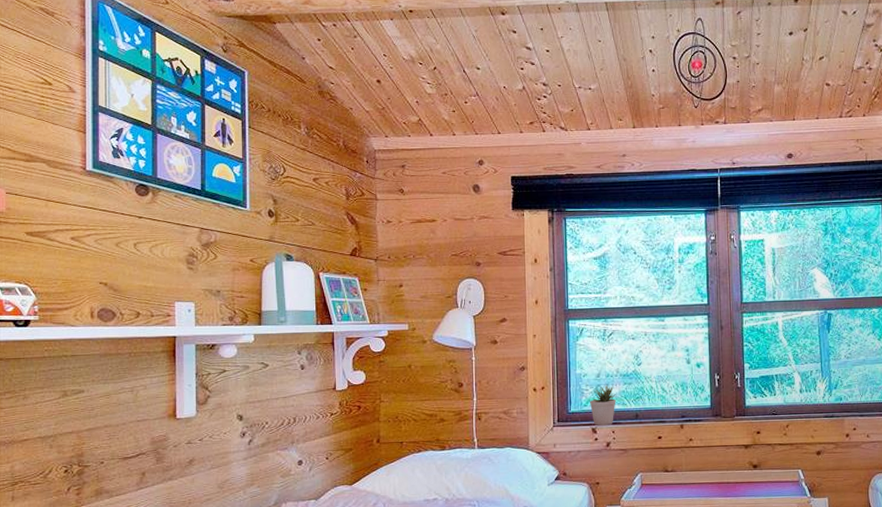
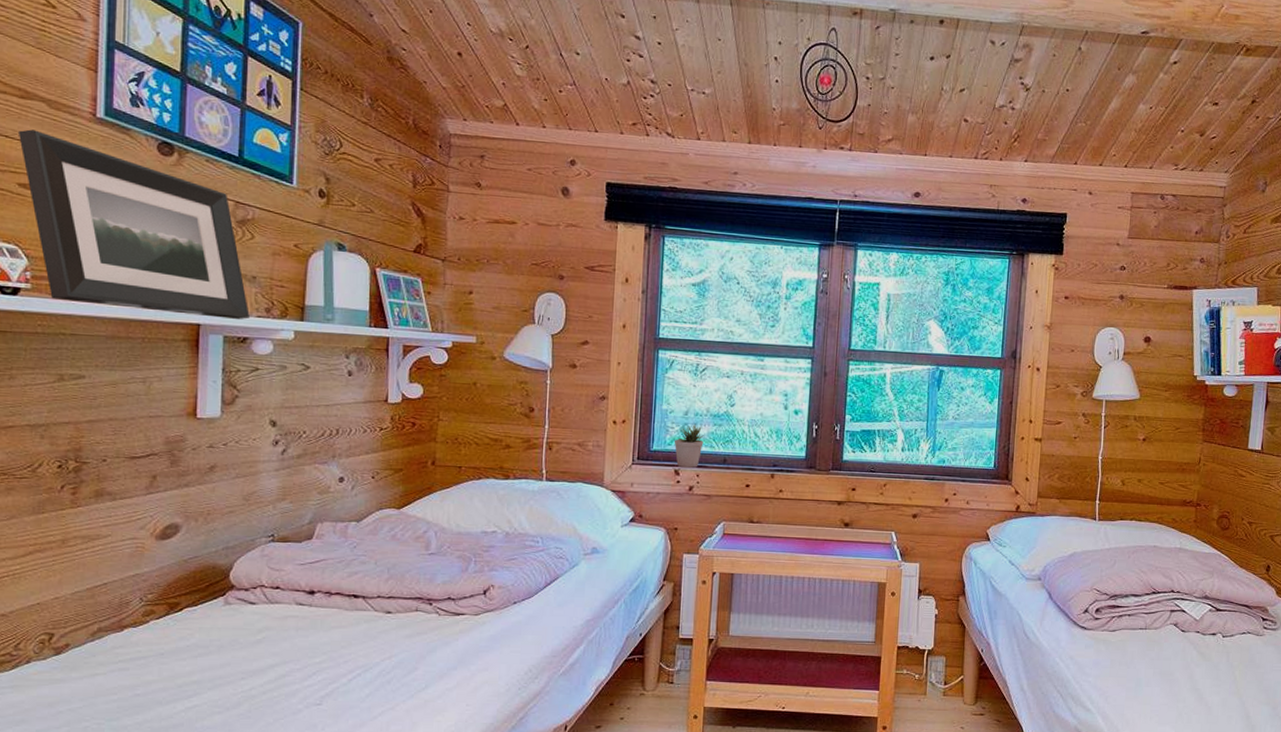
picture frame: none [25,186,216,330] -> present [17,129,250,320]

